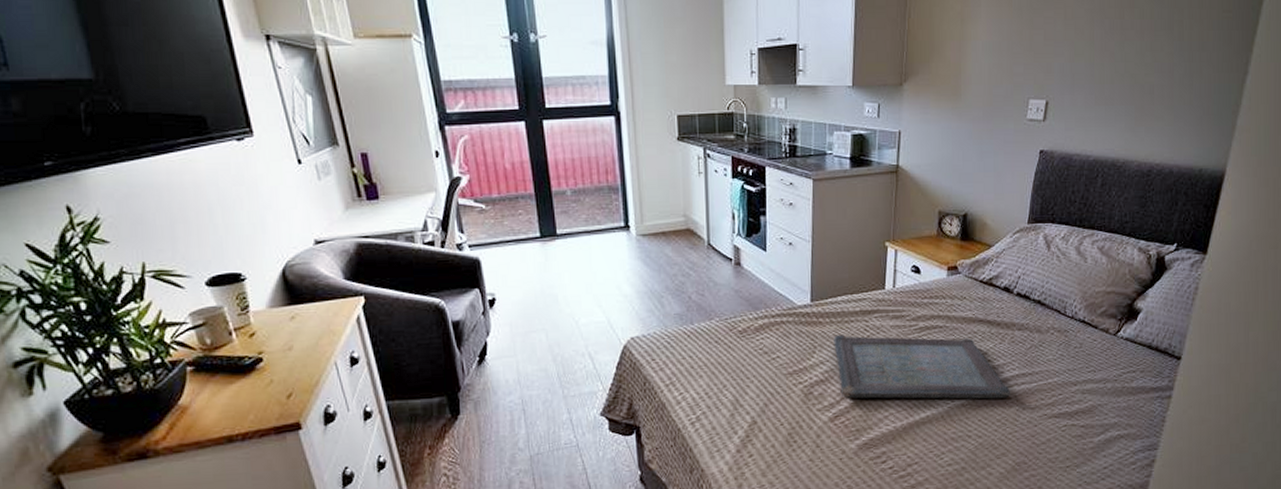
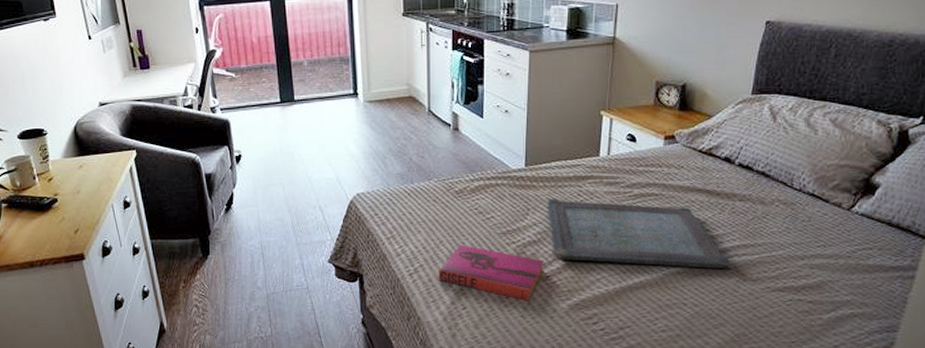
hardback book: none [722,388,832,444] -> present [438,245,545,301]

